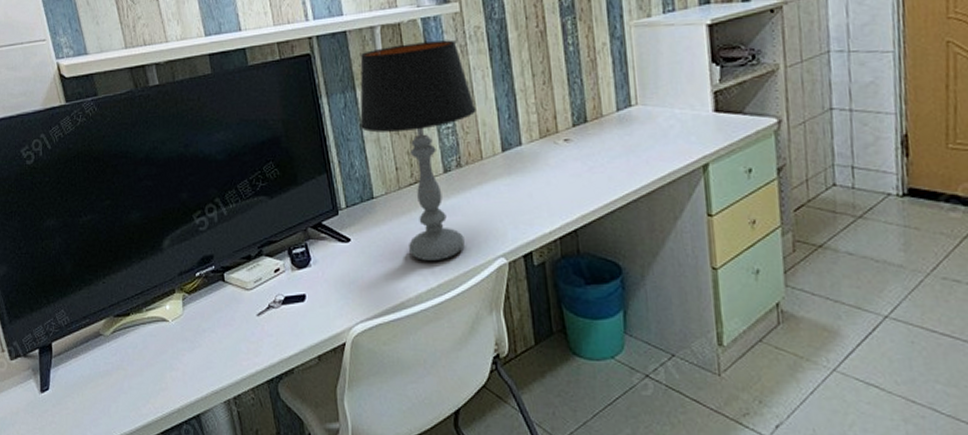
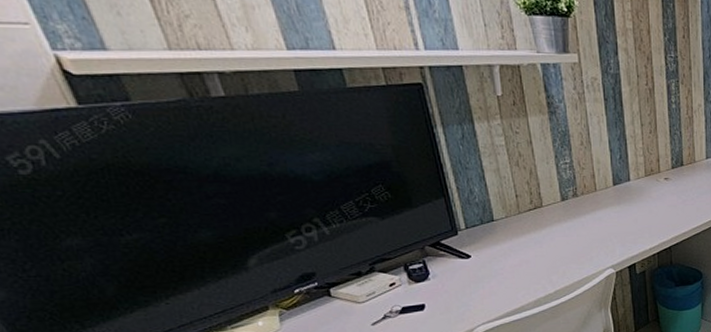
table lamp: present [360,39,476,261] -> none [478,85,592,272]

